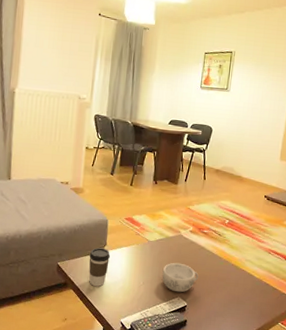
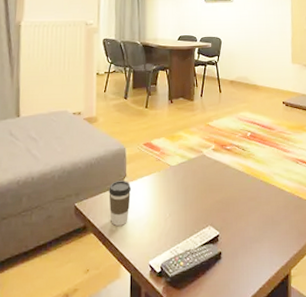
decorative bowl: present [162,262,199,293] -> none [188,186,227,221]

